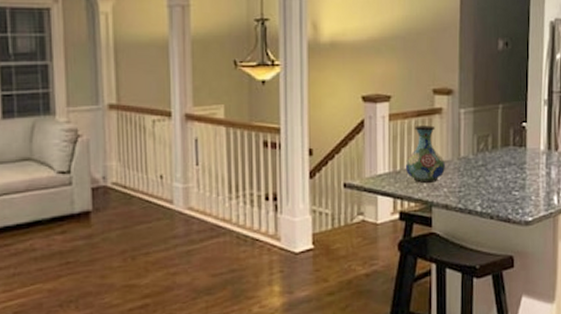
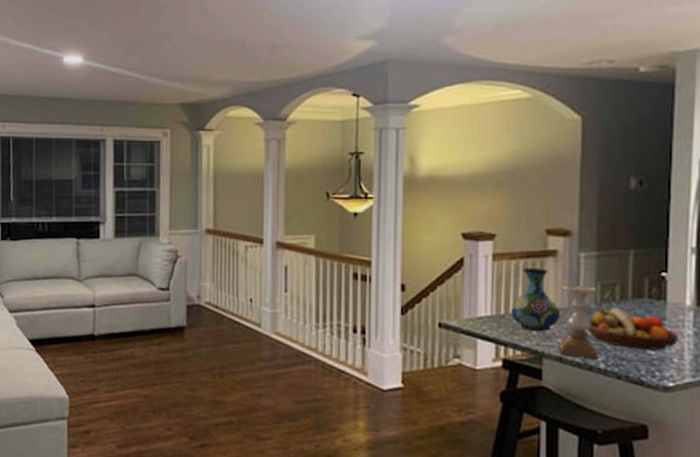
candle holder: none [445,138,476,203] -> present [559,284,598,358]
fruit bowl: none [467,156,536,191] -> present [587,308,679,350]

